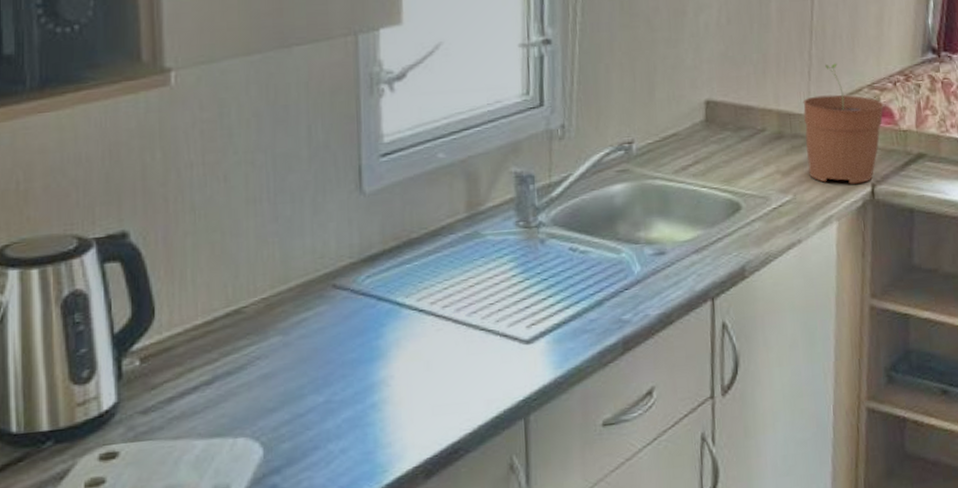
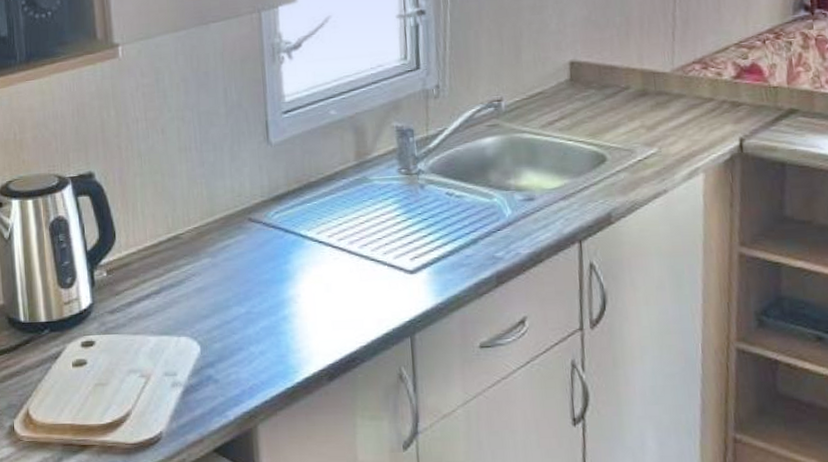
plant pot: present [803,63,884,184] -> none [667,23,752,138]

